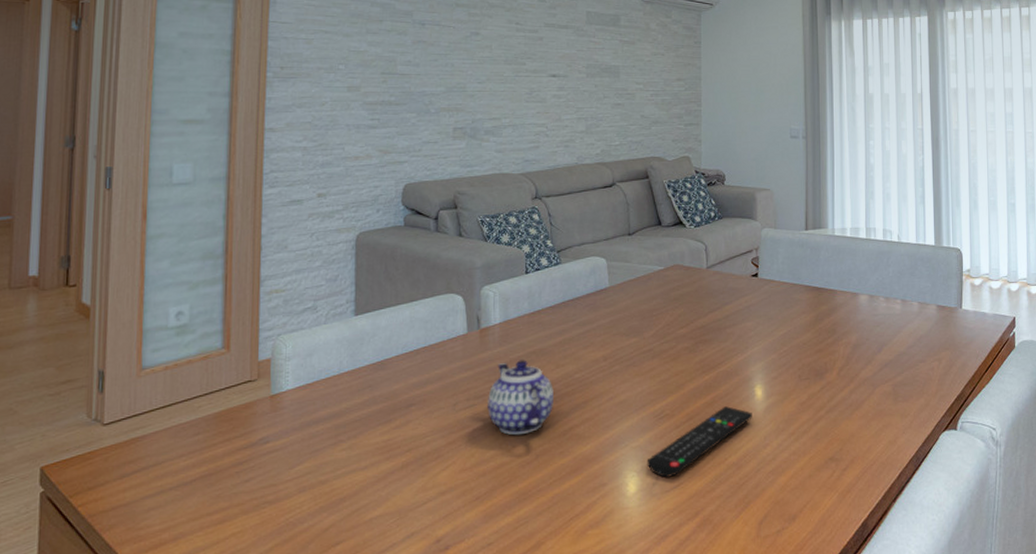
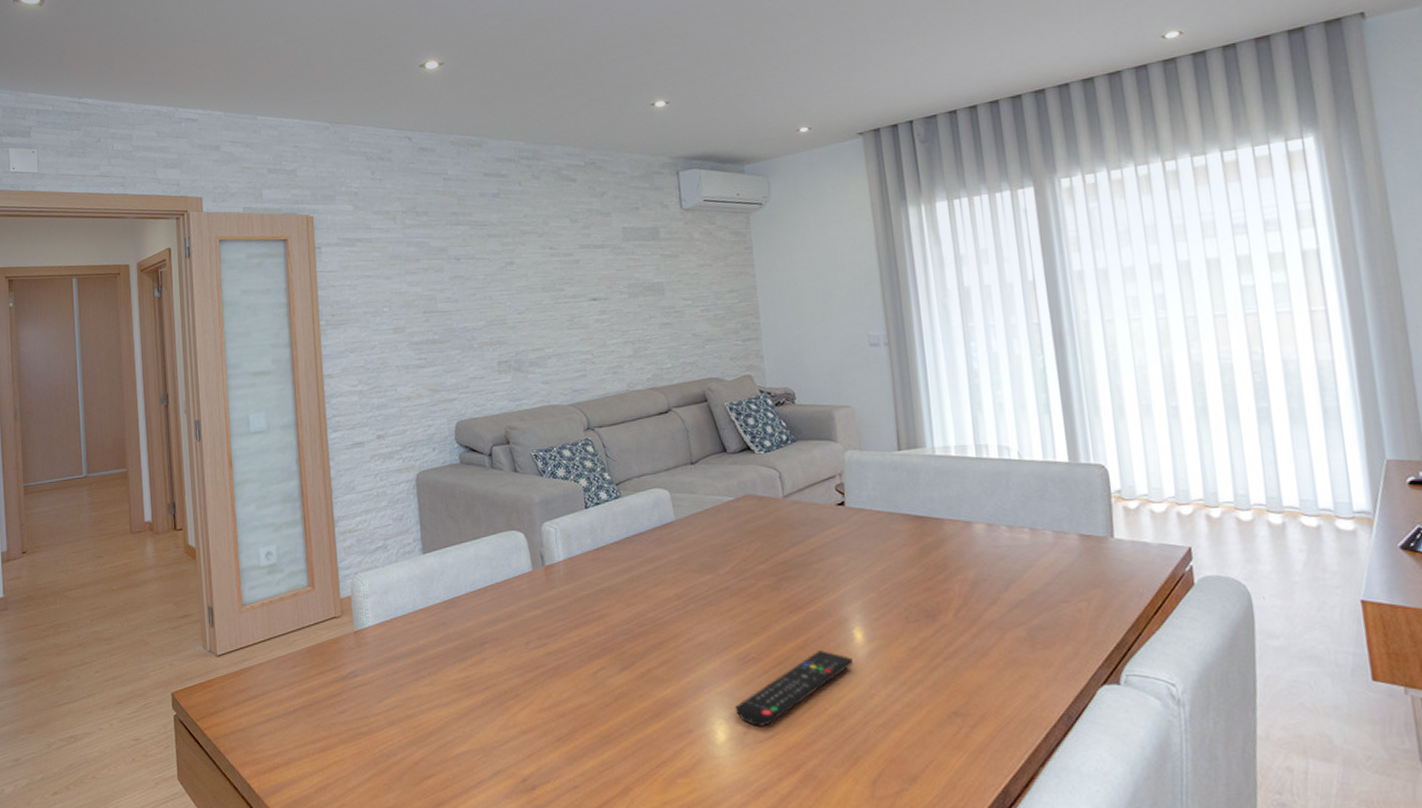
teapot: present [488,360,554,436] -> none [559,598,628,676]

